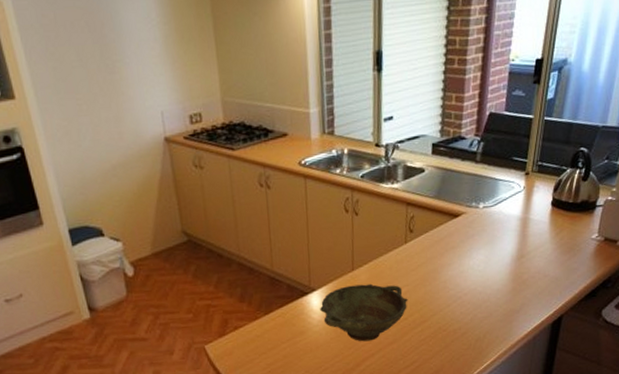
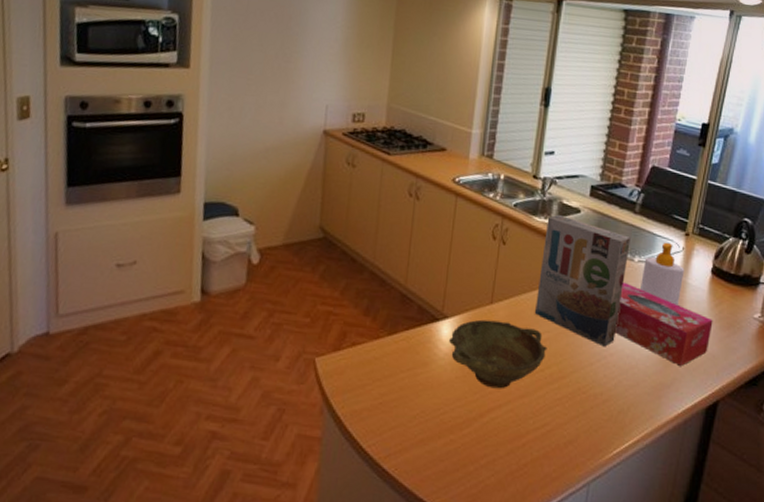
cereal box: none [392,177,474,289] -> present [534,214,631,347]
tissue box: none [466,228,555,292] -> present [614,282,713,366]
soap bottle: none [487,184,527,241] -> present [641,242,685,306]

